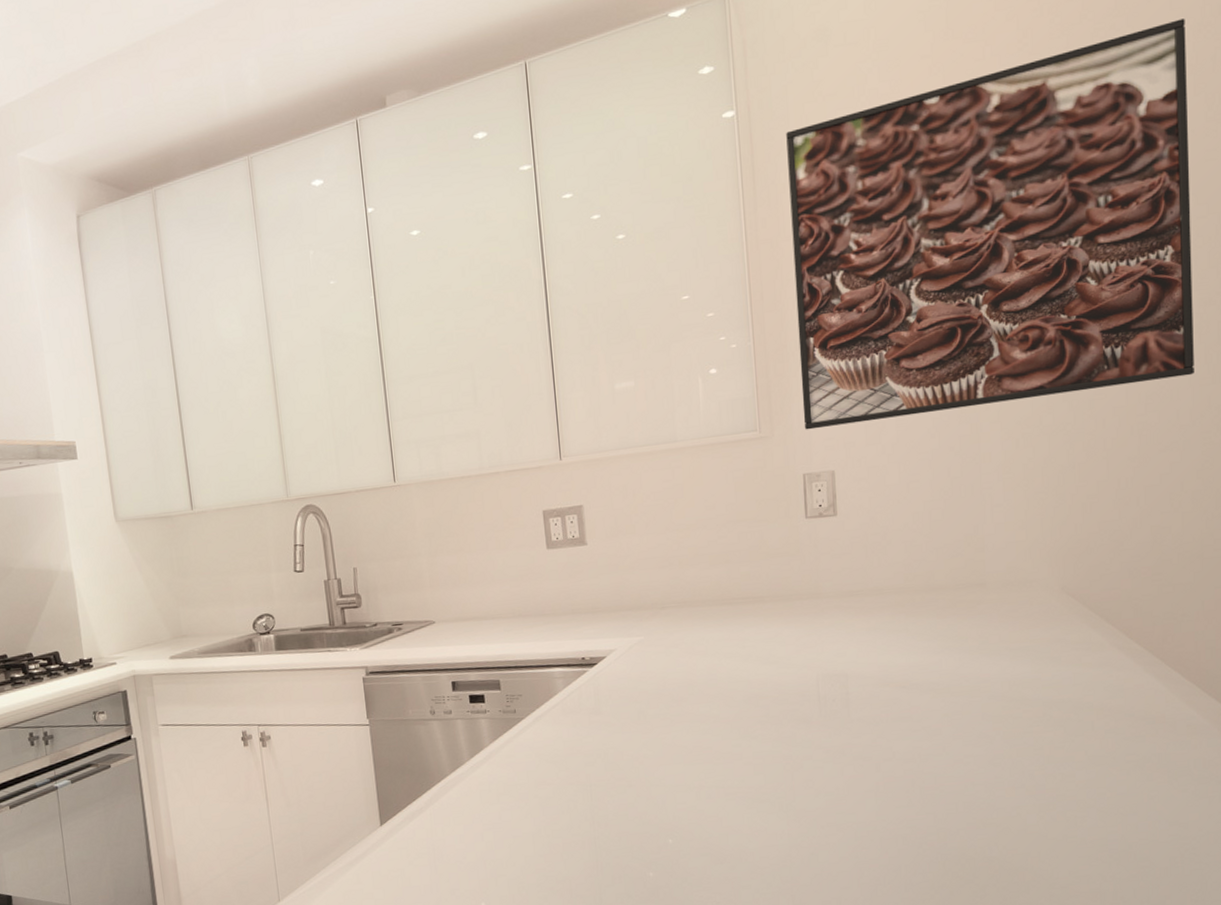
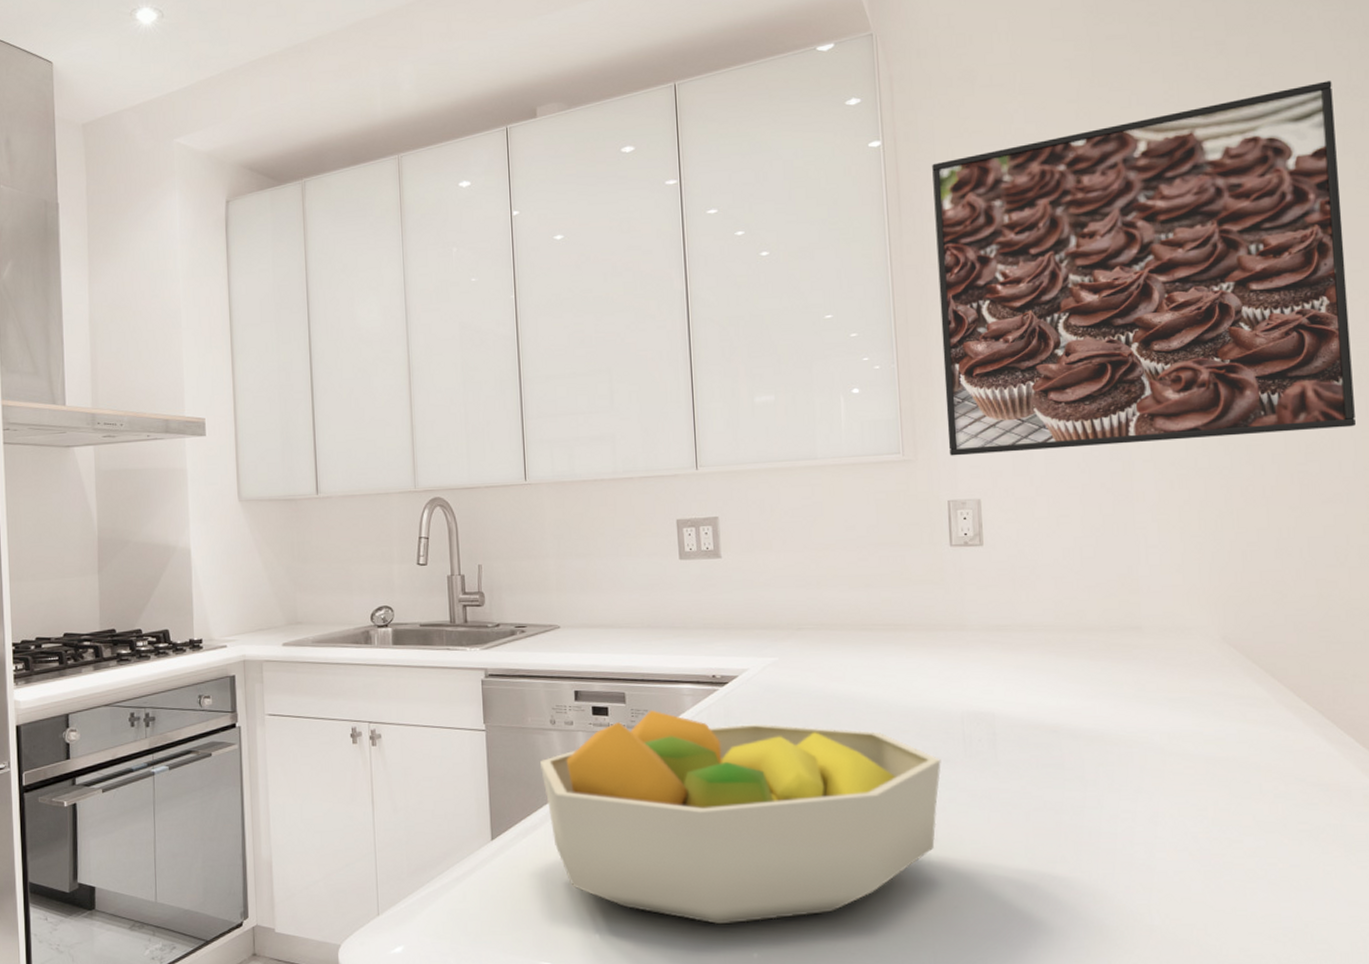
fruit bowl: none [421,694,798,886] -> present [539,710,941,925]

